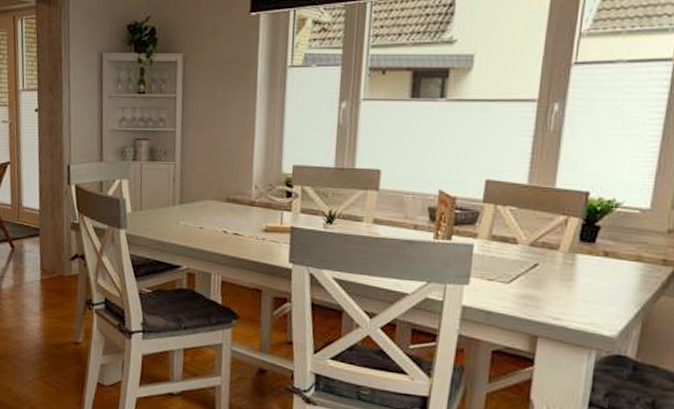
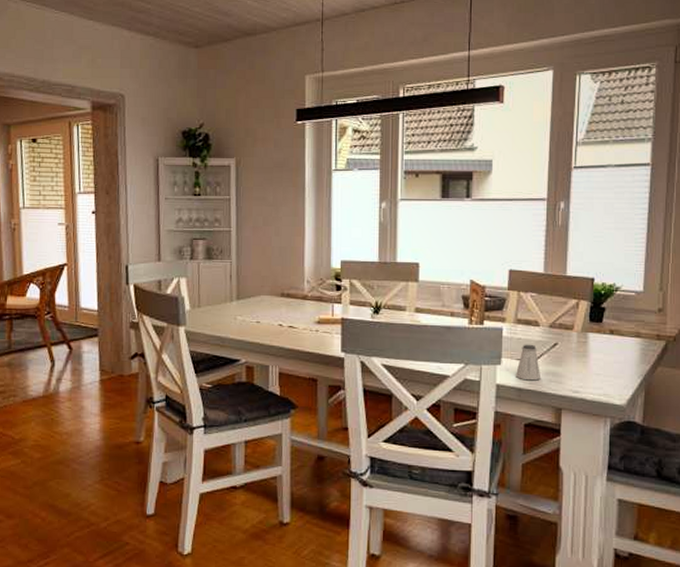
saltshaker: none [486,263,516,304] -> present [516,344,542,381]

